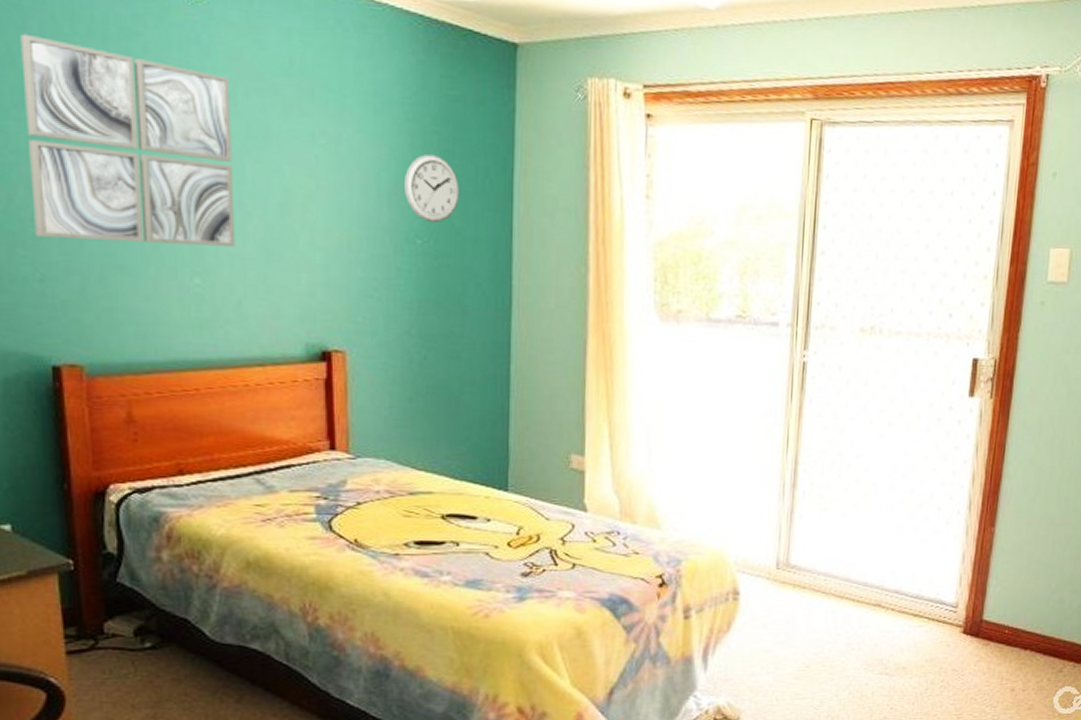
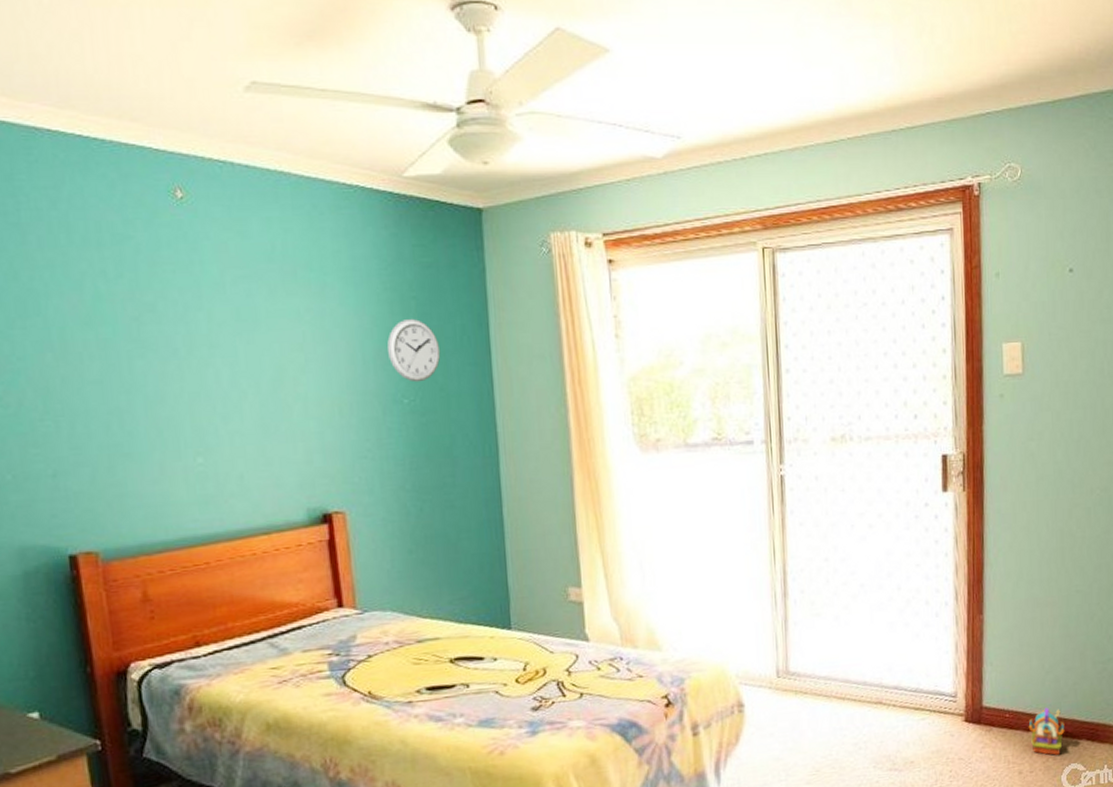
wall art: present [20,33,236,247] -> none [21,248,234,436]
toy house: none [1026,627,1064,676] -> present [1028,707,1065,755]

